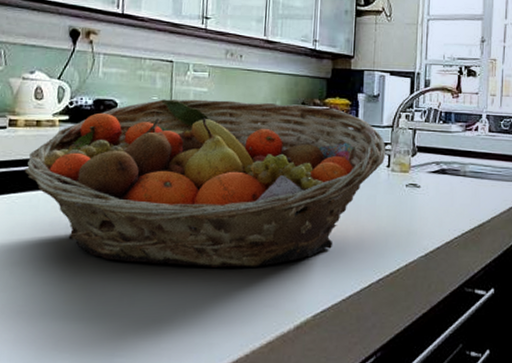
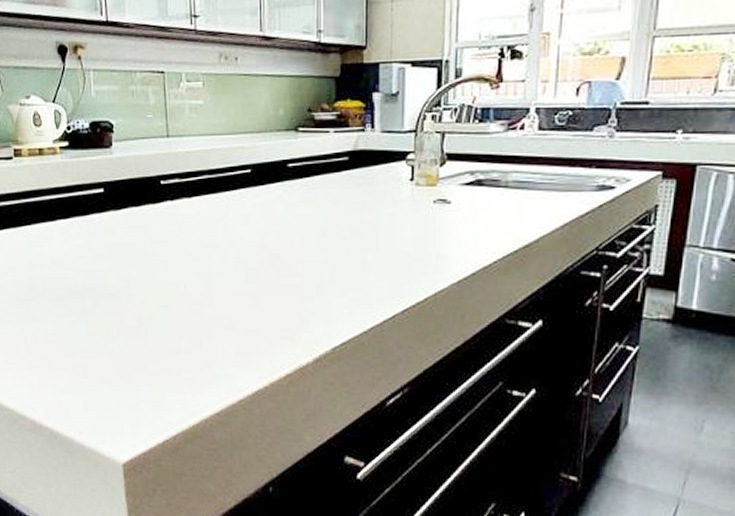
fruit basket: present [24,99,385,268] -> none [34,111,408,298]

